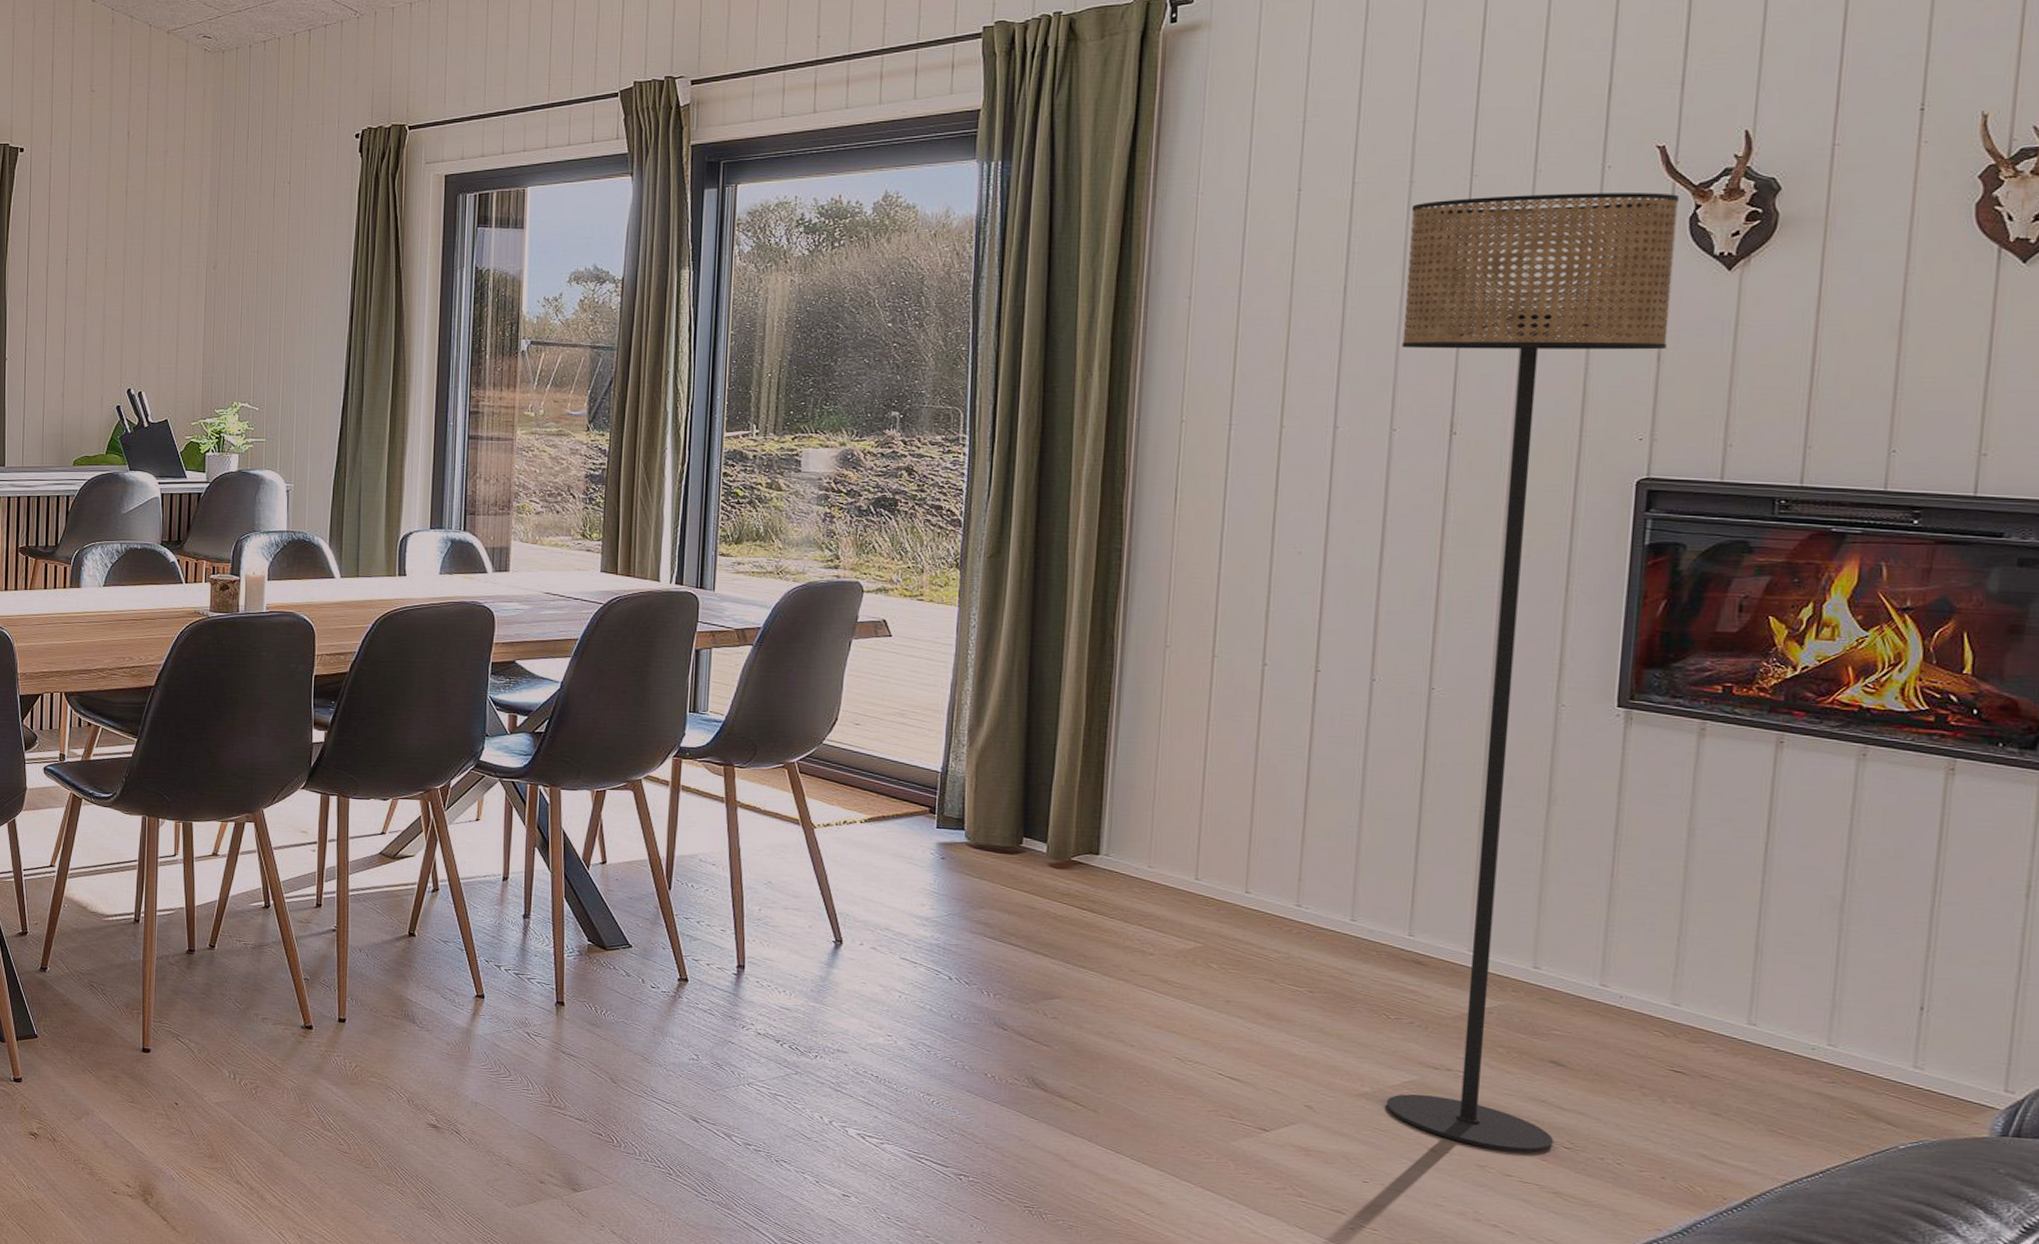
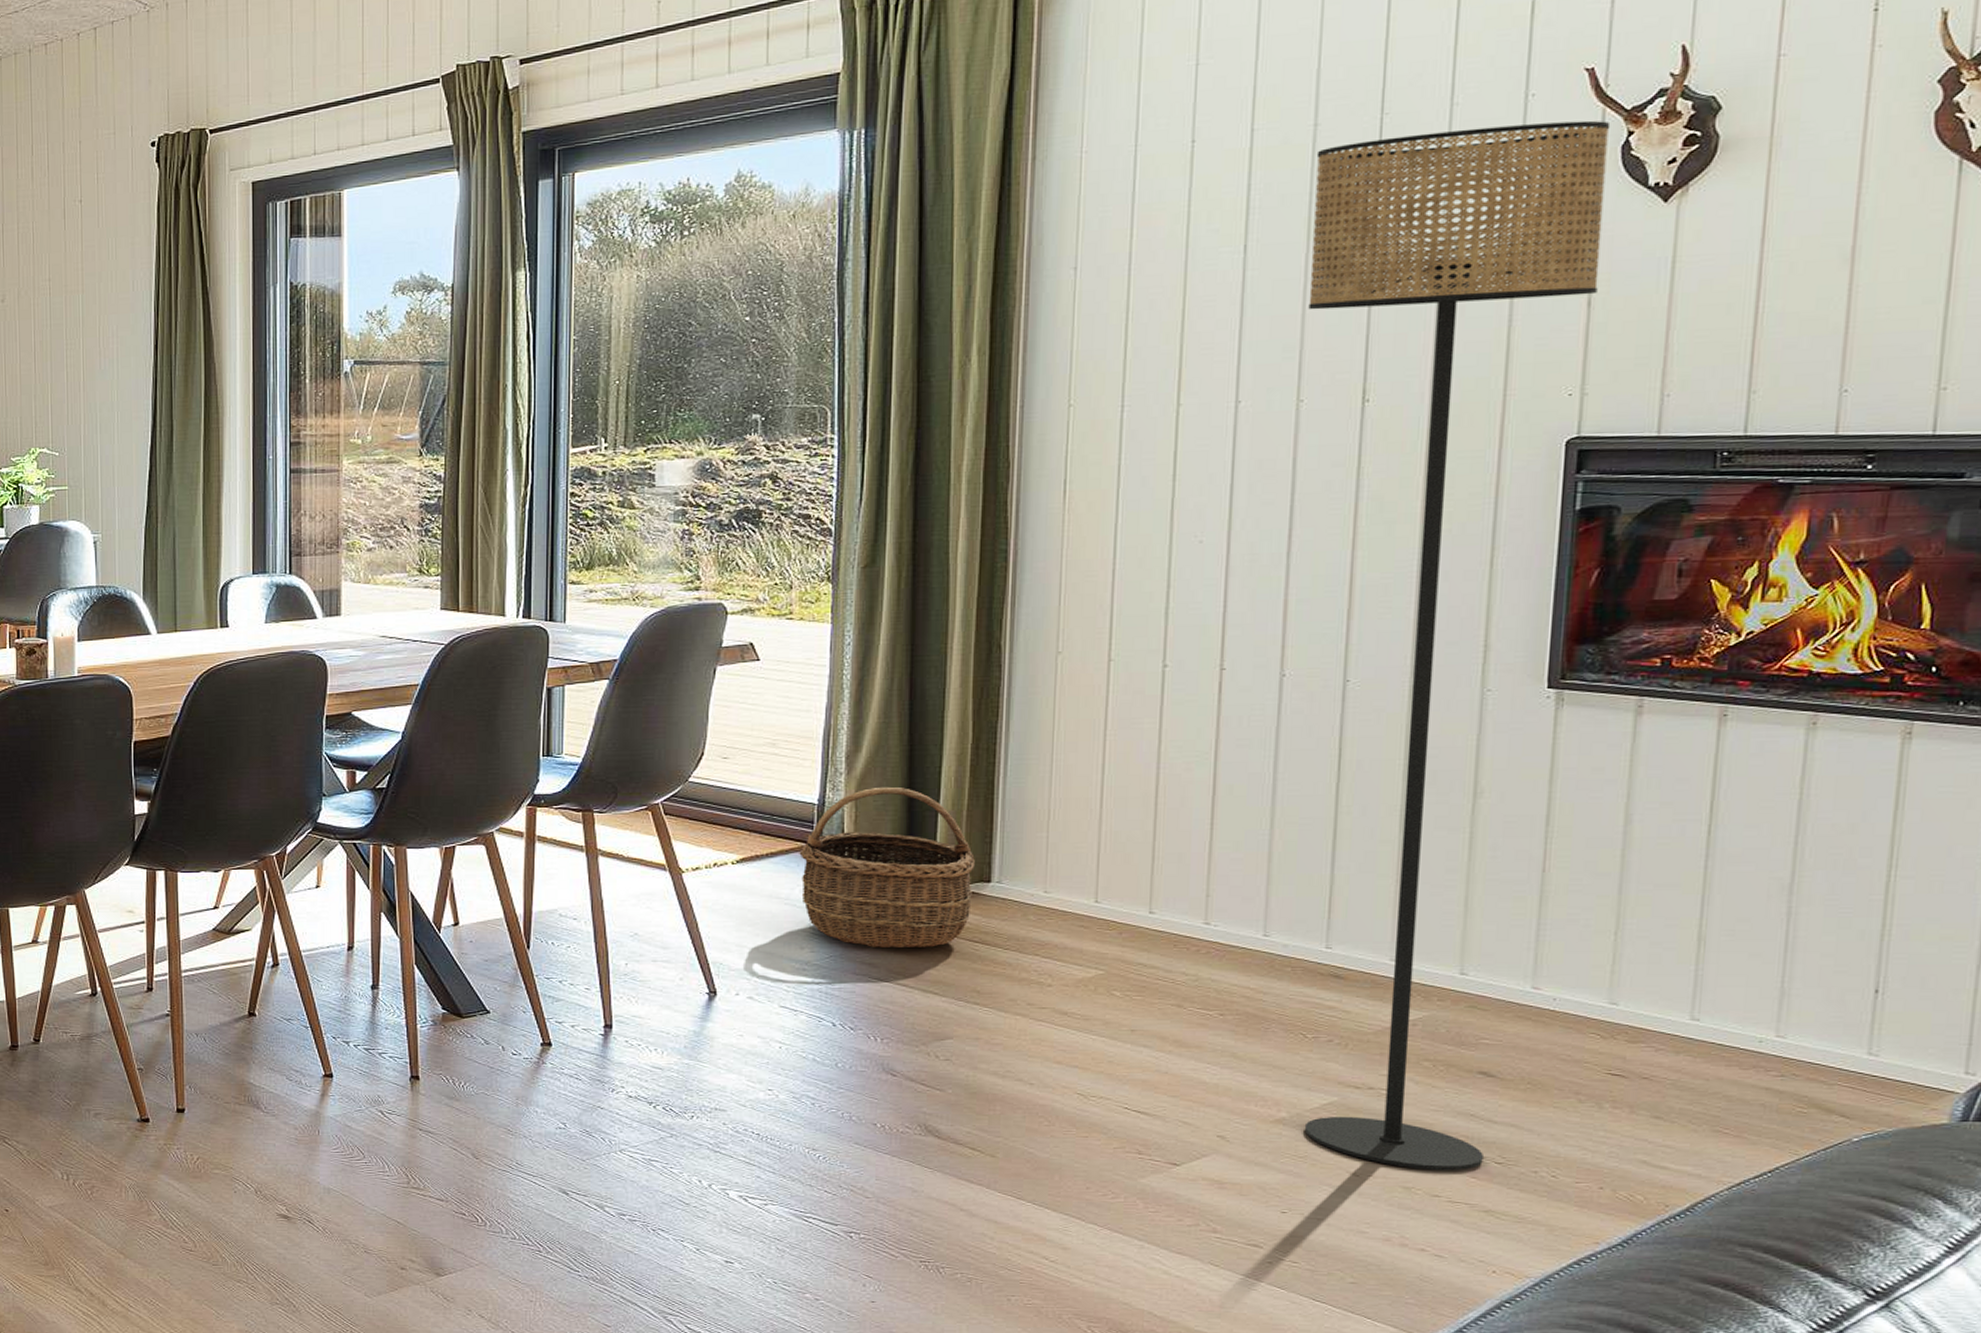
wicker basket: none [923,760,1085,912] -> present [799,786,975,947]

